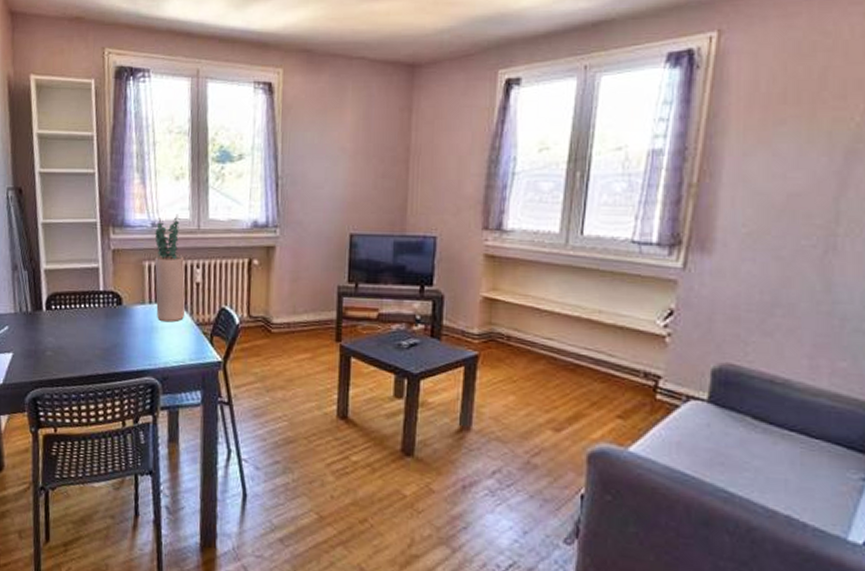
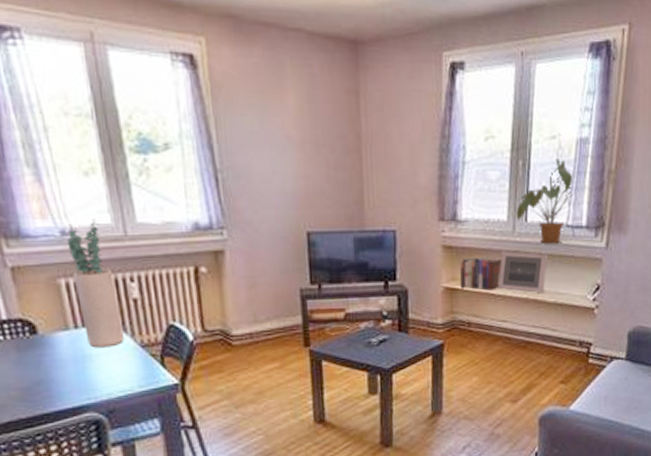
books: none [500,268,550,305] -> present [459,256,502,291]
picture frame: none [545,264,608,314] -> present [498,251,549,294]
house plant: none [570,170,642,262] -> present [516,158,574,245]

